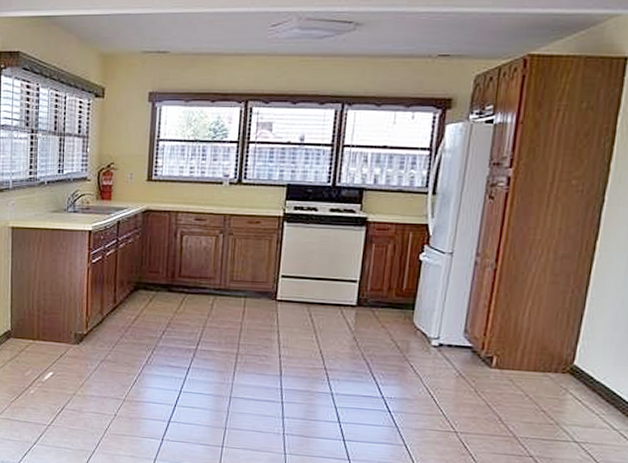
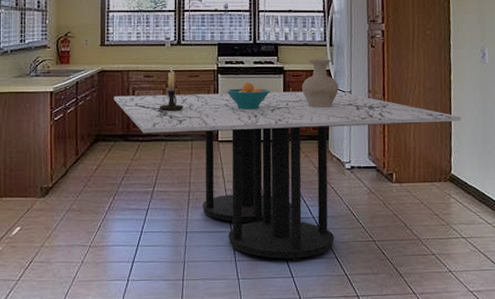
dining table: none [158,240,601,444] -> present [113,91,461,261]
candle holder: none [210,208,239,262] -> present [159,66,183,111]
fruit bowl: none [291,234,348,266] -> present [226,82,271,109]
vase: none [387,209,437,270] -> present [301,59,338,107]

